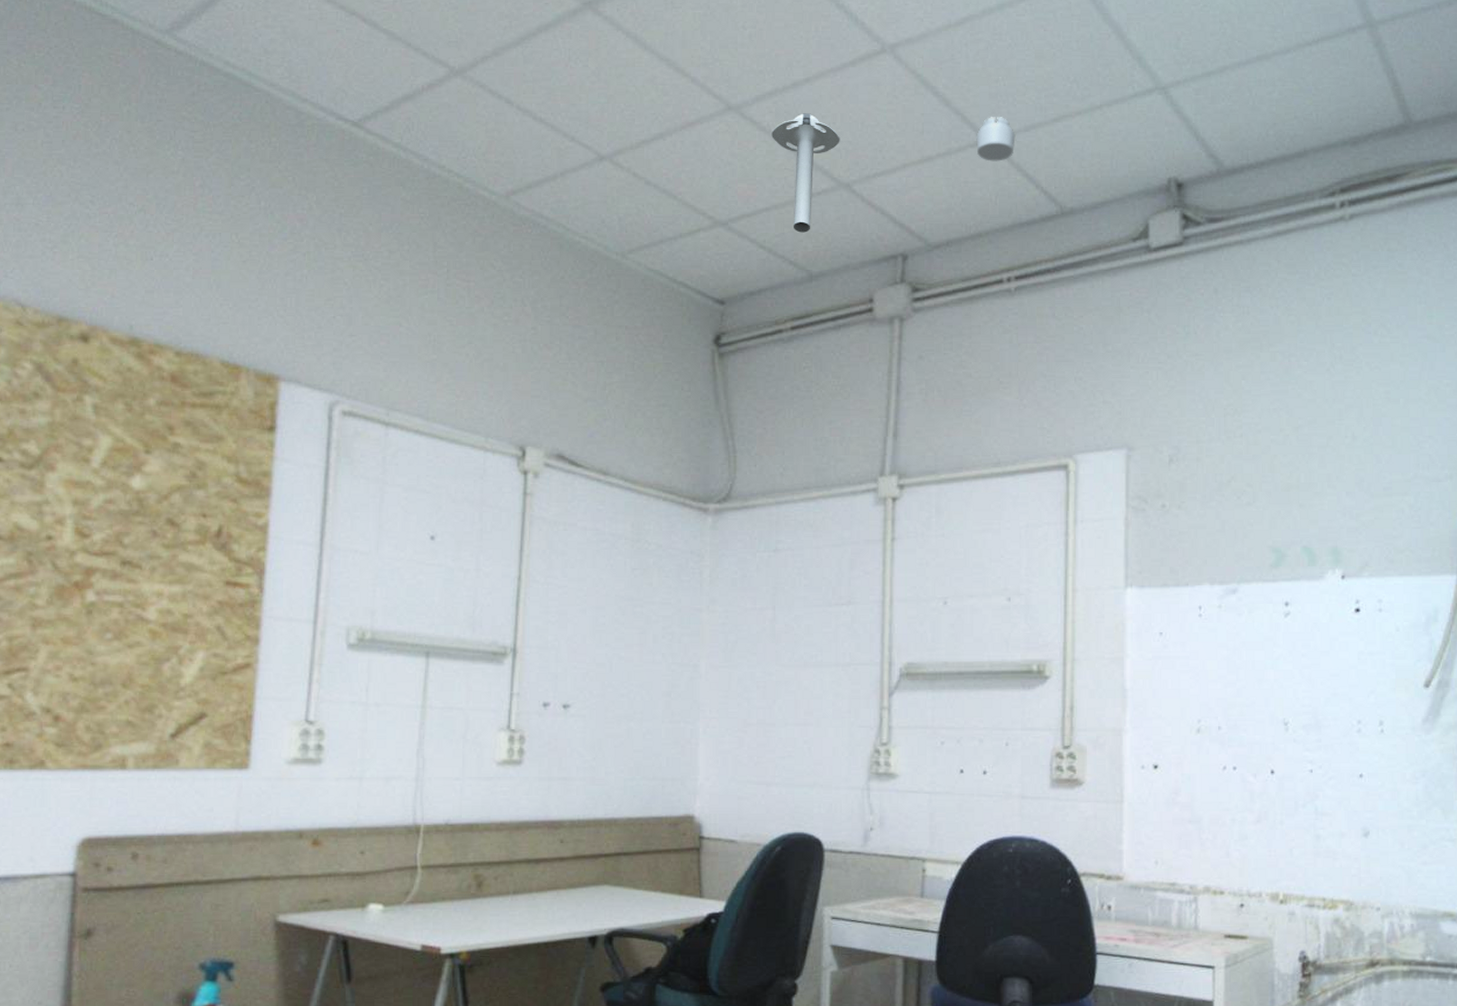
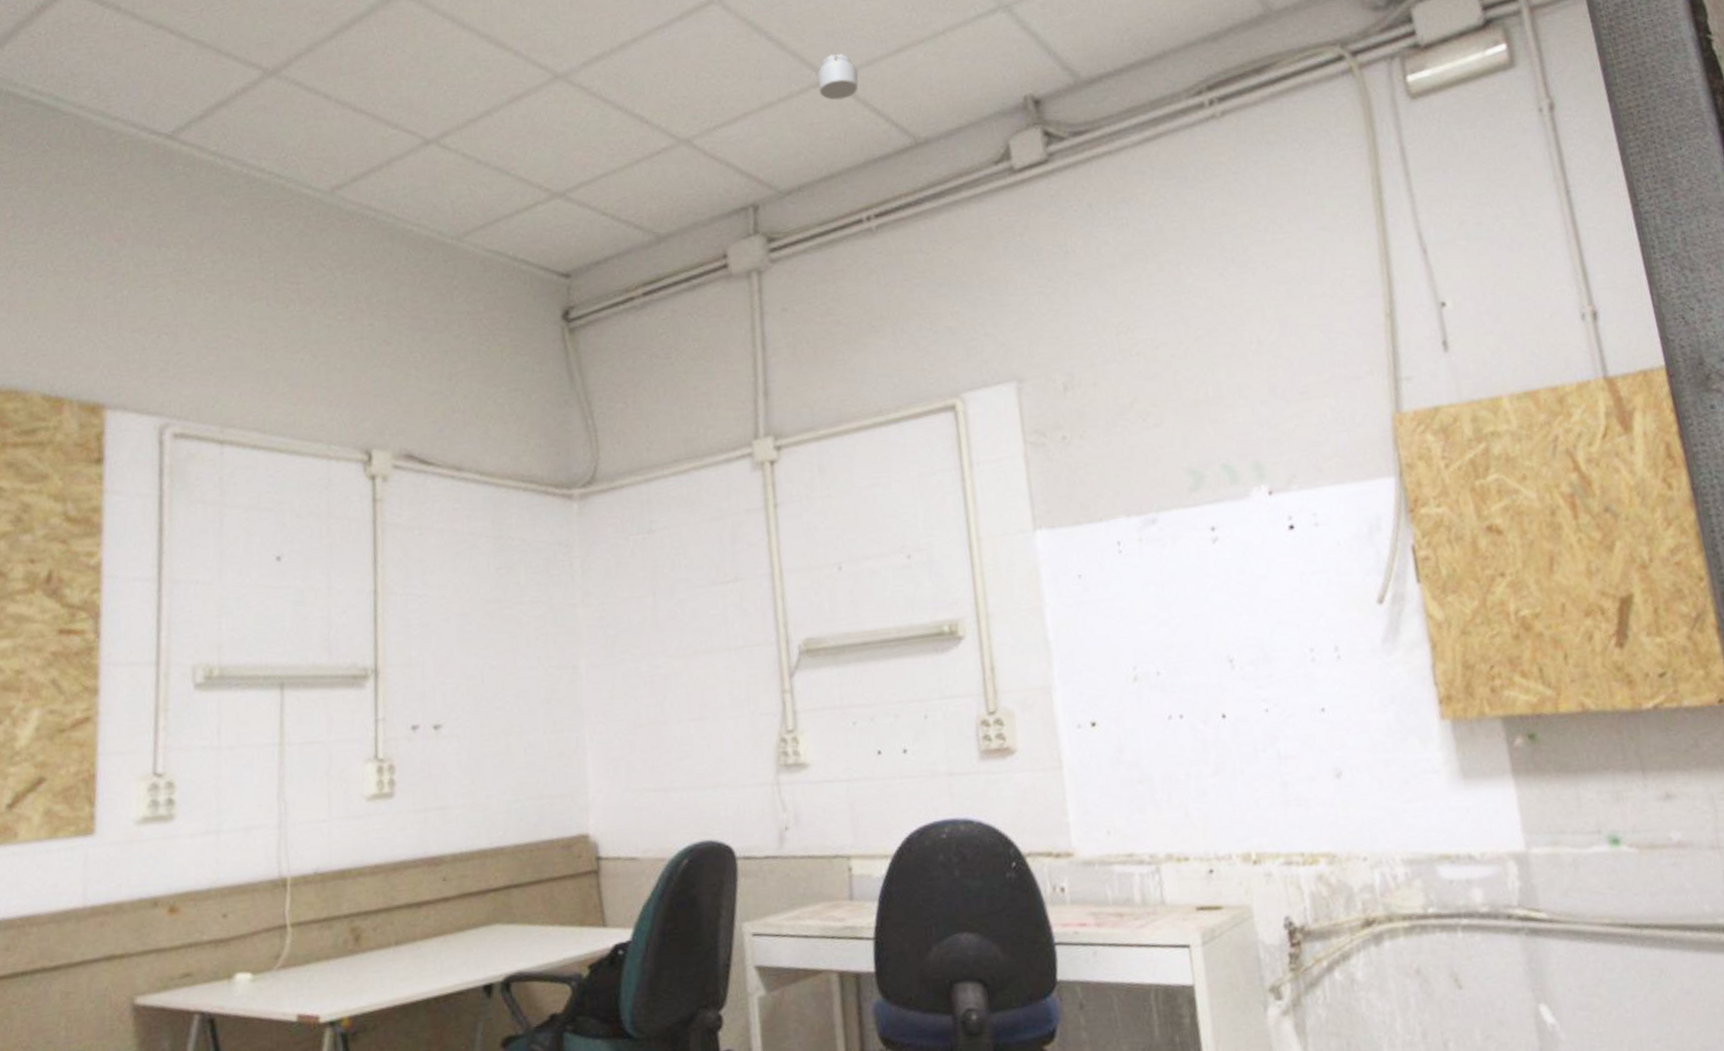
ceiling light: present [771,113,840,233] -> none [602,73,675,195]

